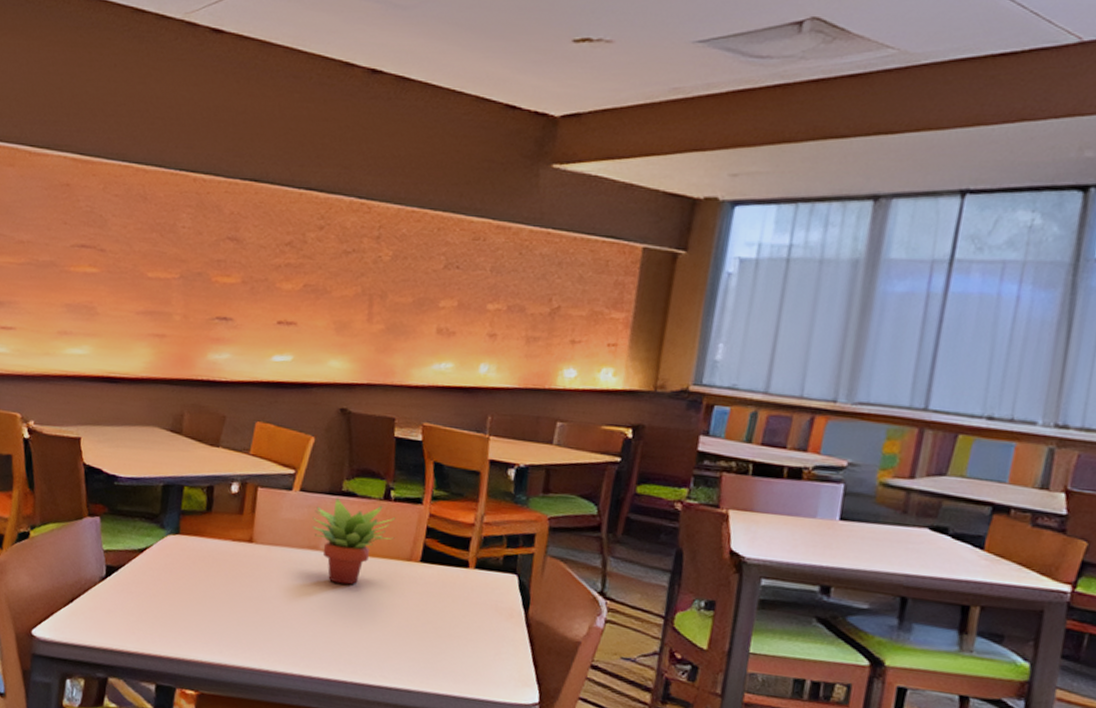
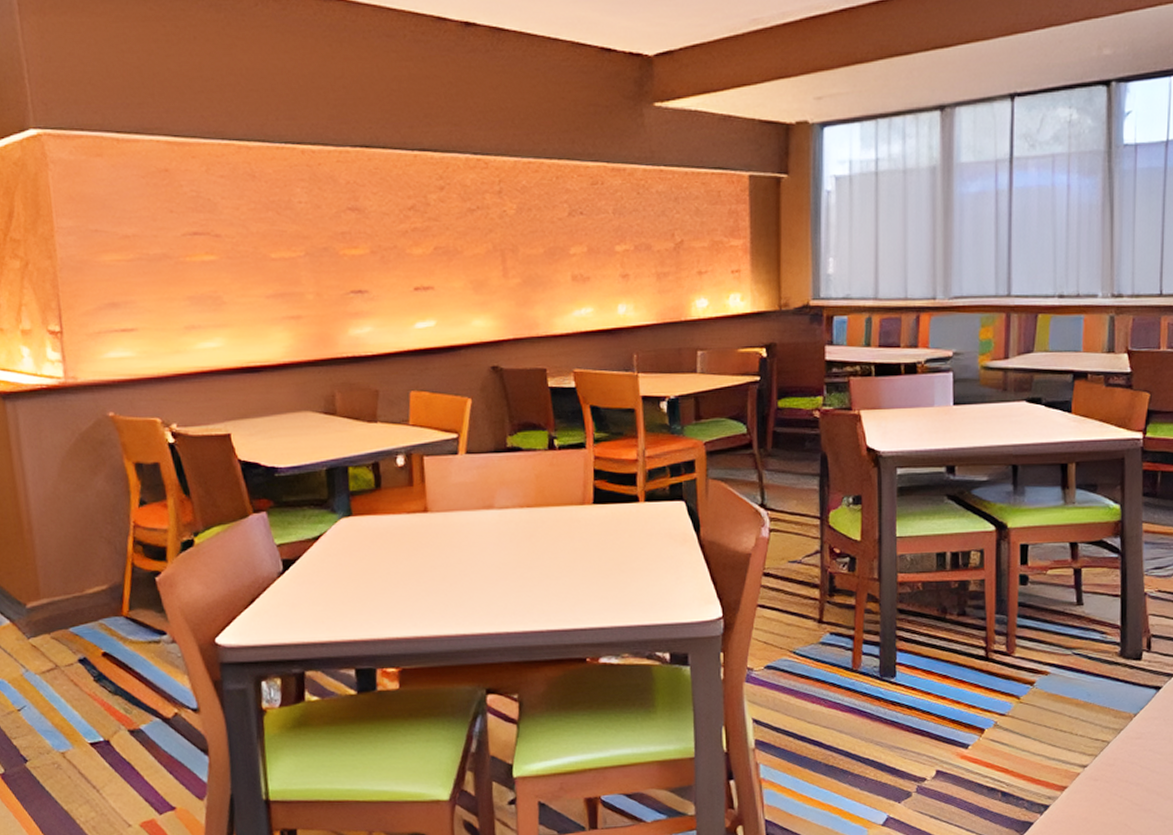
succulent plant: present [312,498,396,585] -> none [483,455,565,538]

